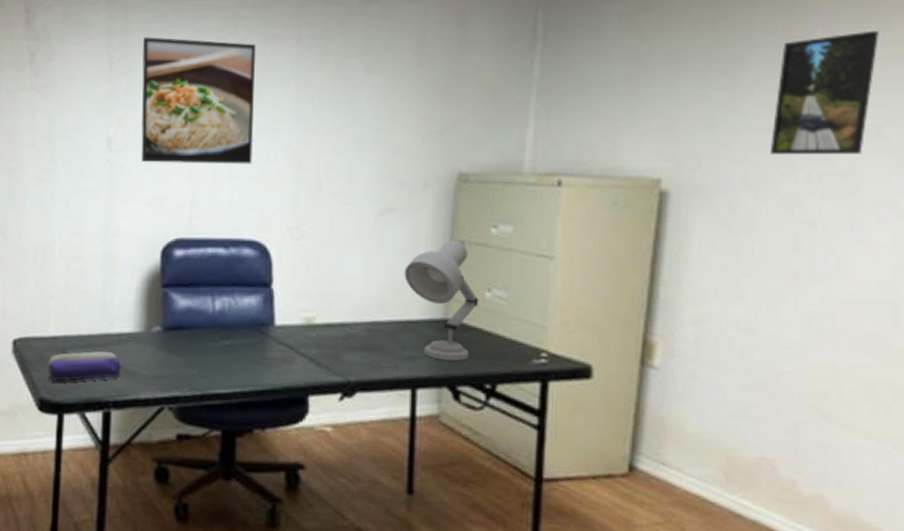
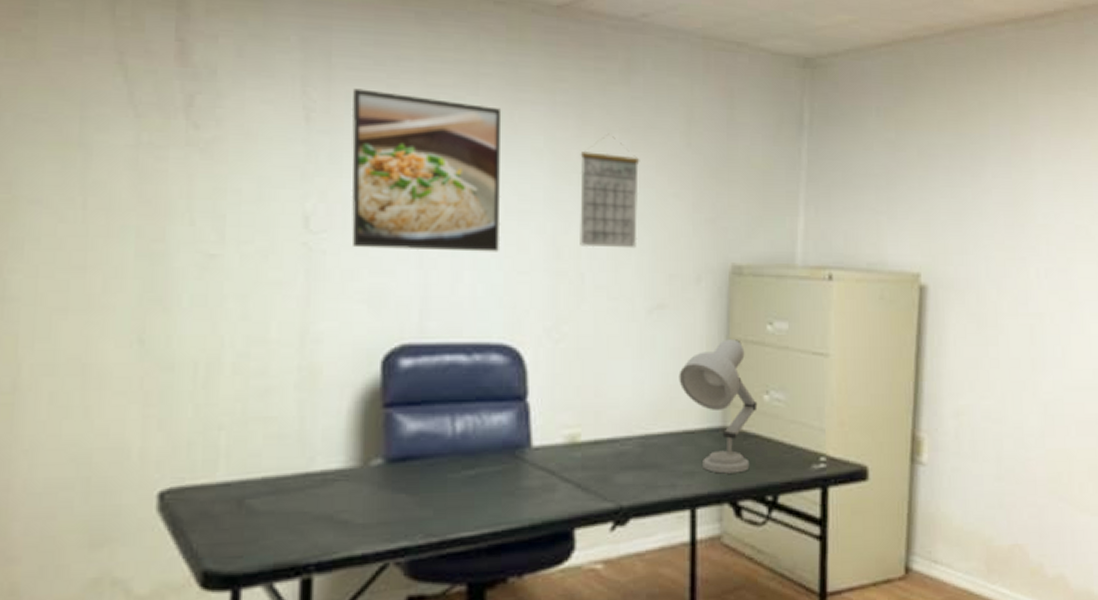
pencil case: present [47,350,122,382] -> none [214,496,328,544]
calendar: none [319,59,375,159] -> present [580,133,640,249]
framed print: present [769,30,879,154] -> none [1006,140,1082,252]

